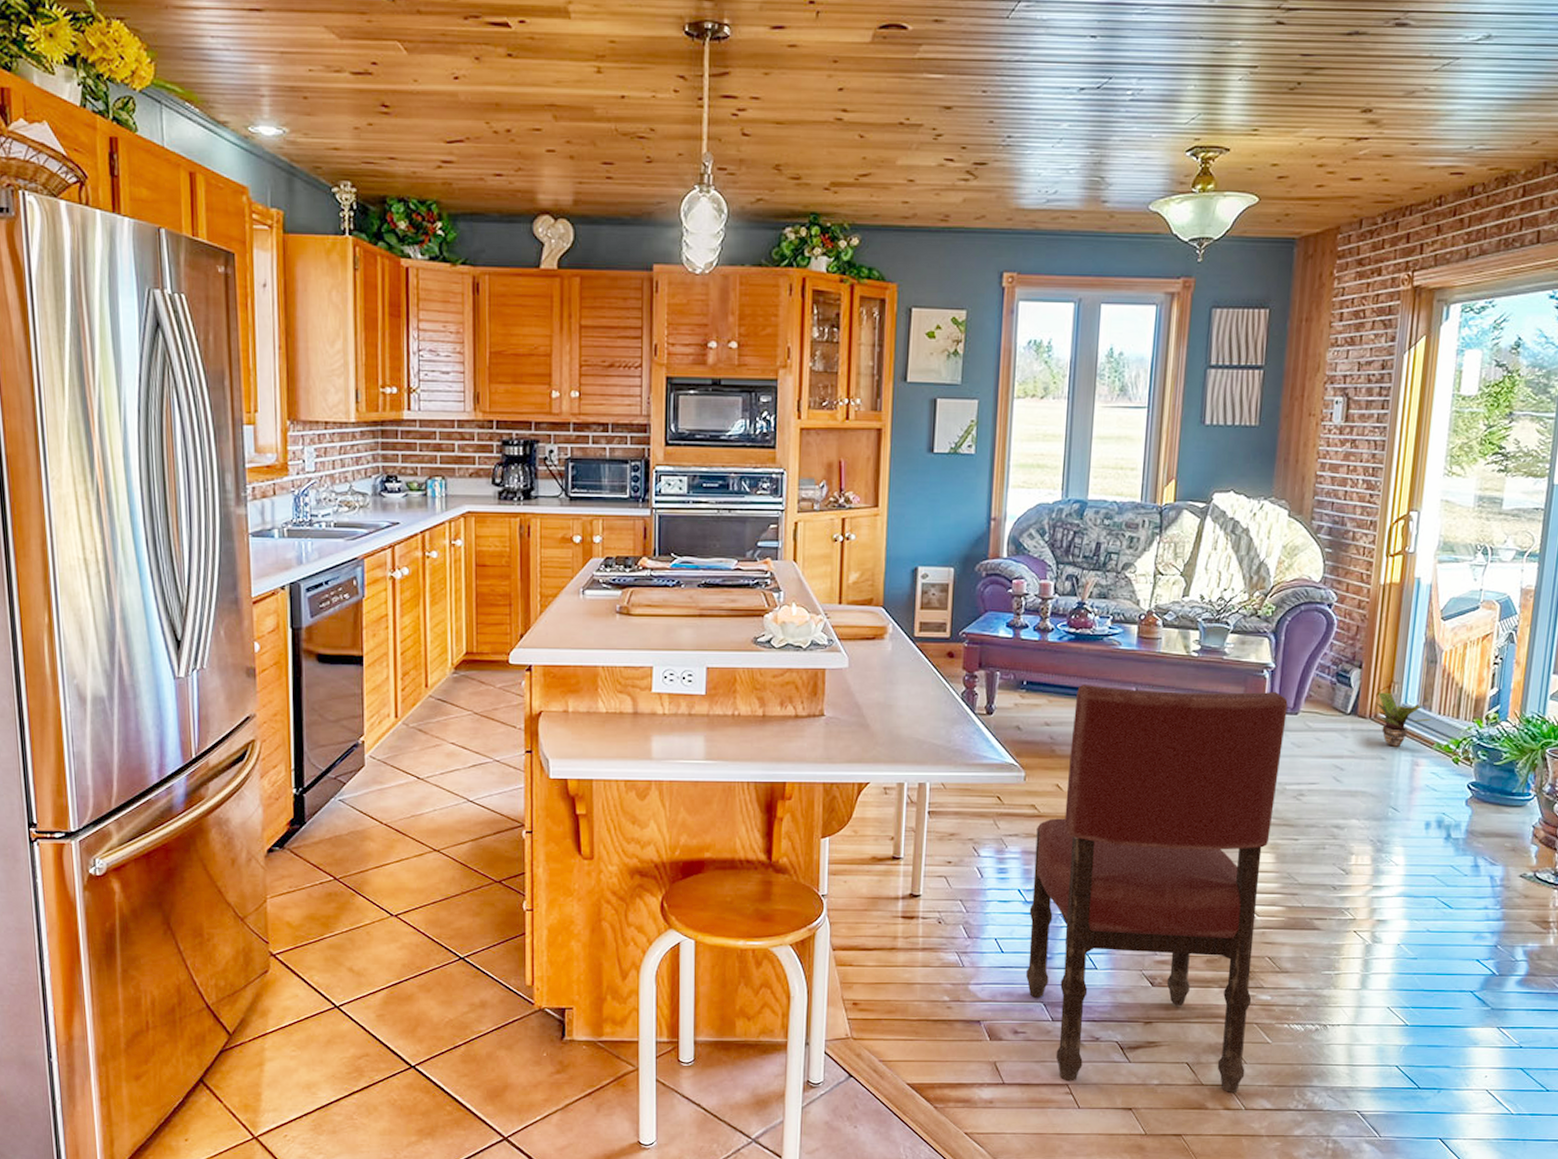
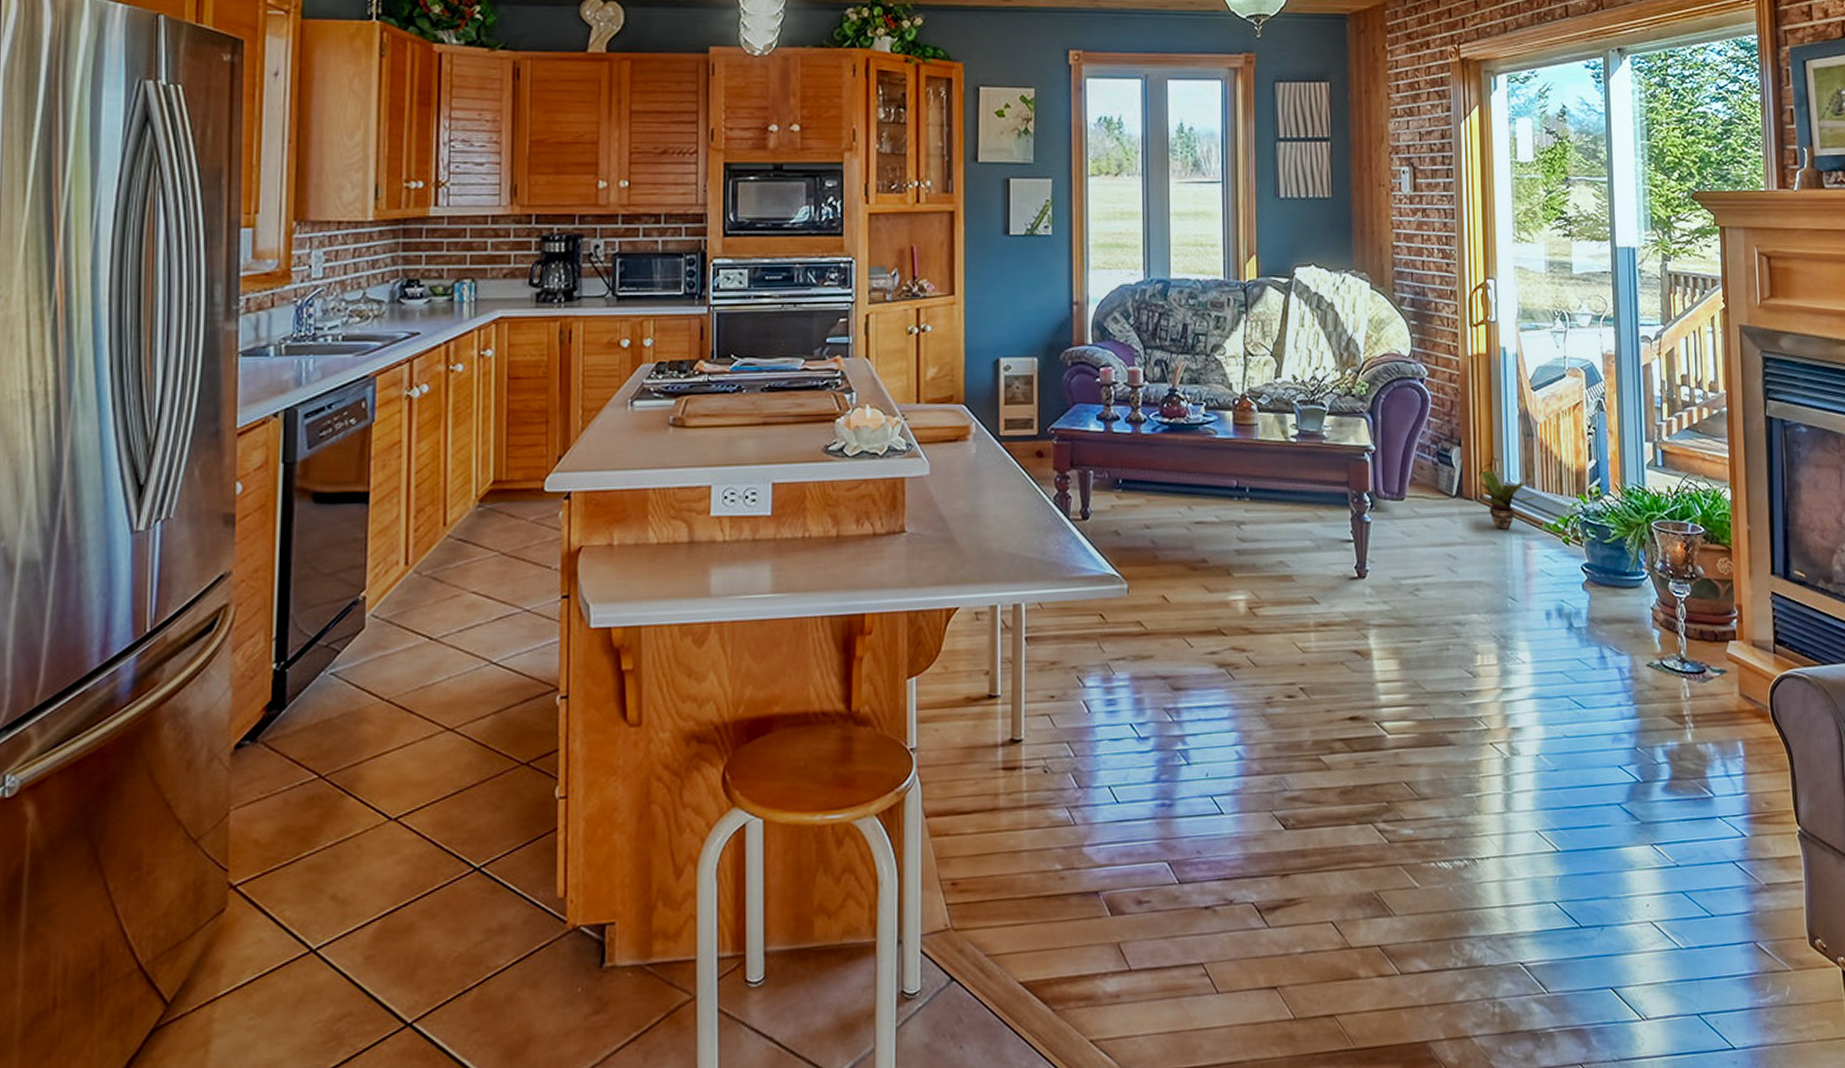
dining chair: present [1026,683,1288,1092] -> none [1144,475,1396,960]

